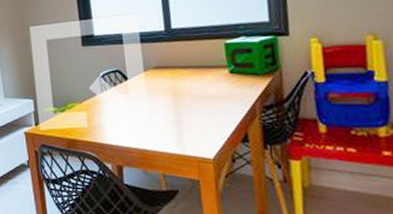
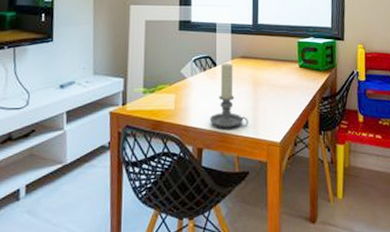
candle holder: none [127,76,172,145] -> present [210,63,248,128]

